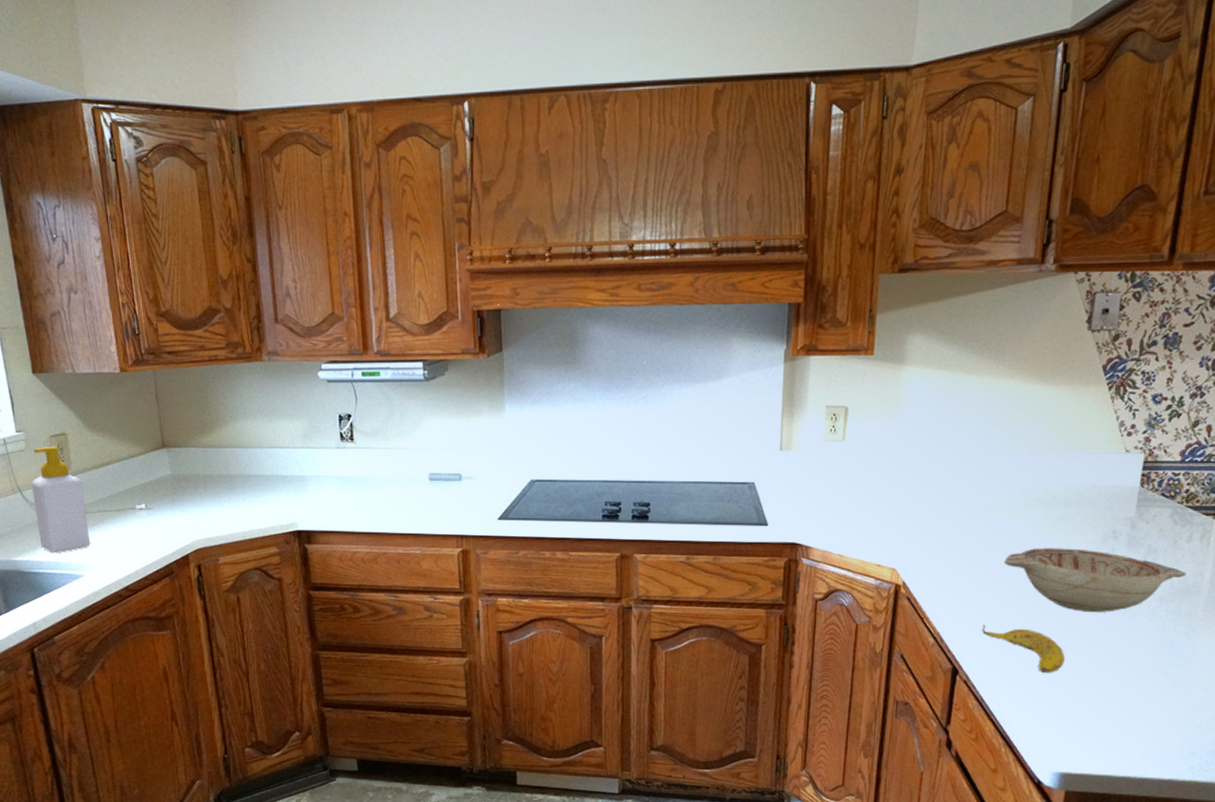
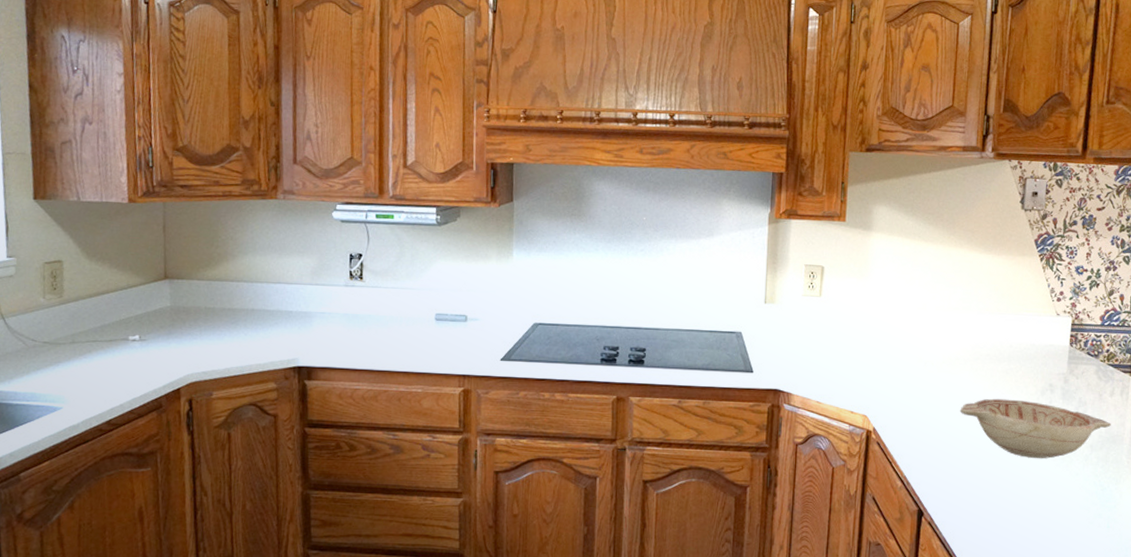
soap bottle: present [31,446,91,554] -> none [16,273,75,384]
banana: present [982,624,1065,674] -> none [943,469,1015,515]

